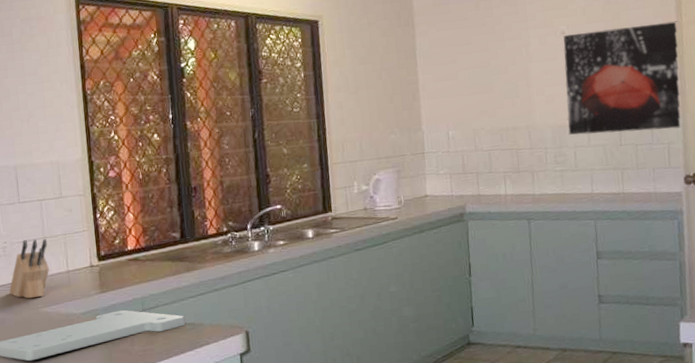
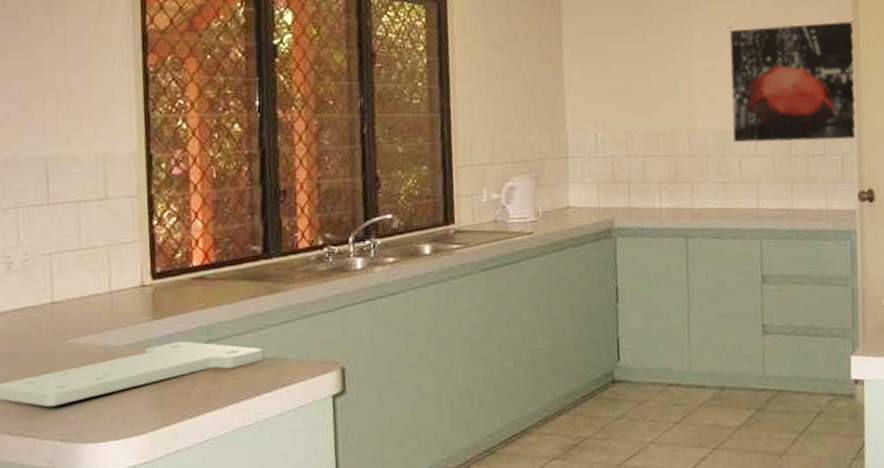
knife block: present [9,238,49,299] -> none [27,250,85,327]

